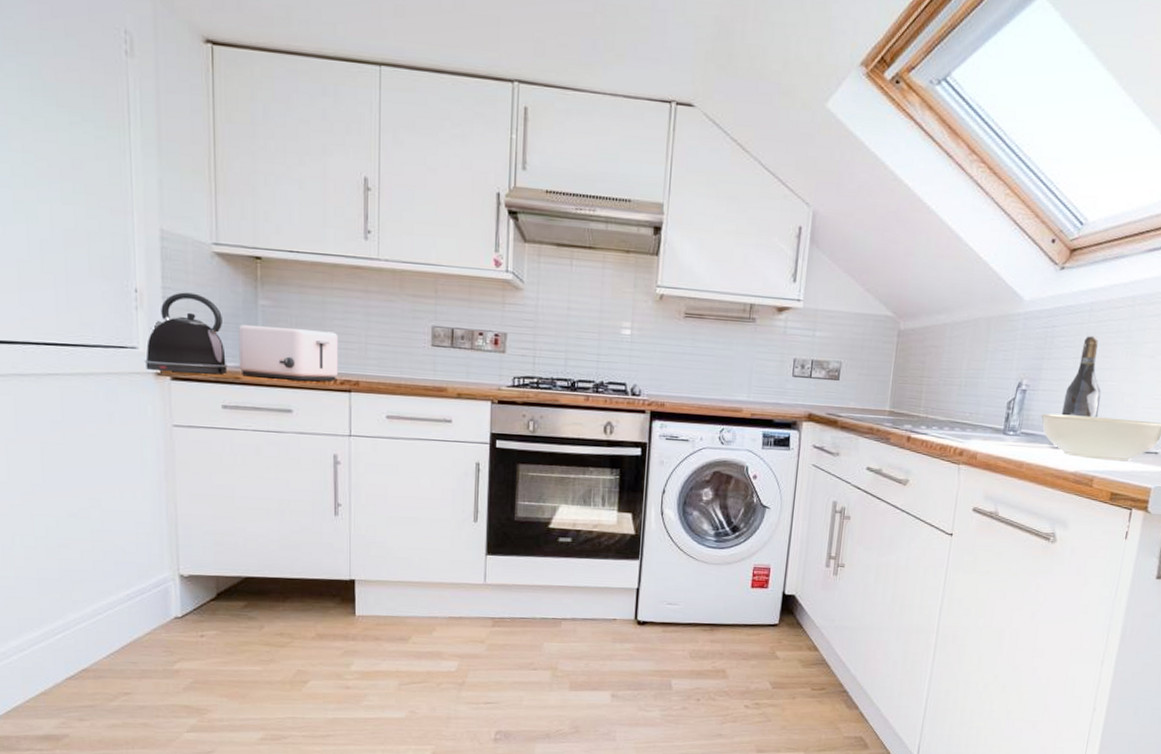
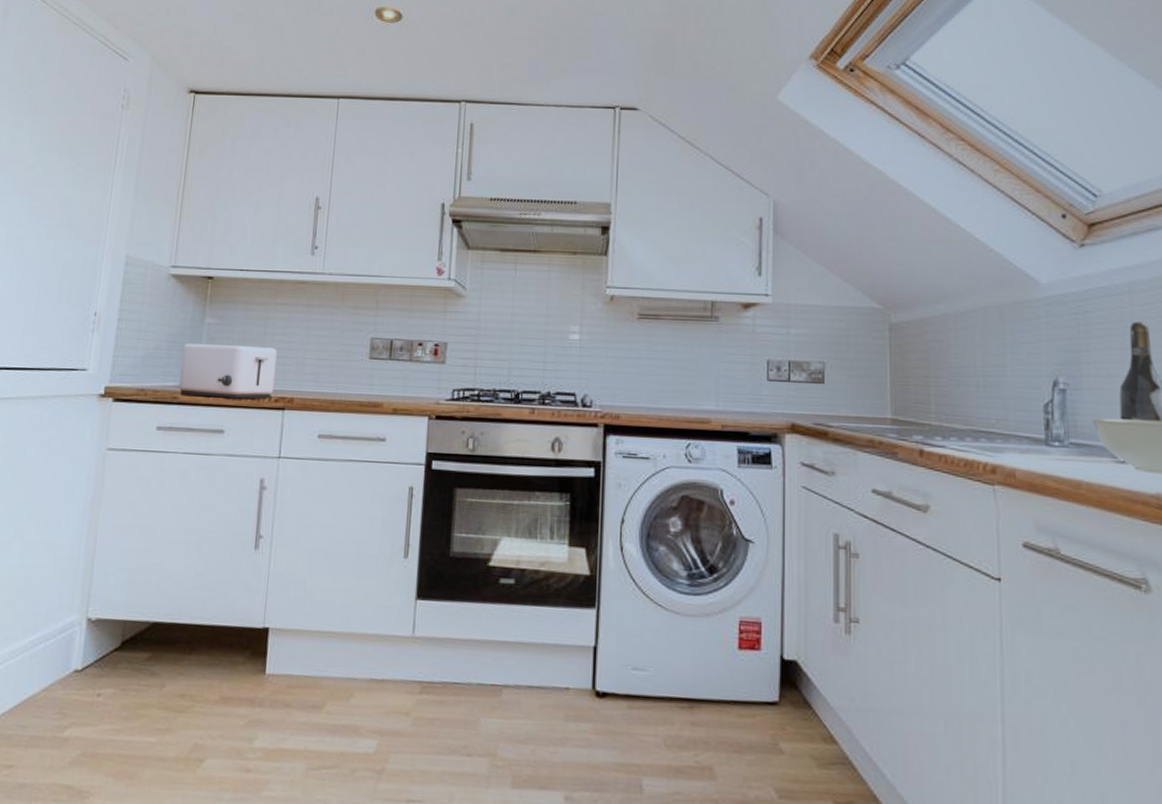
kettle: present [144,292,228,374] -> none [91,313,170,394]

